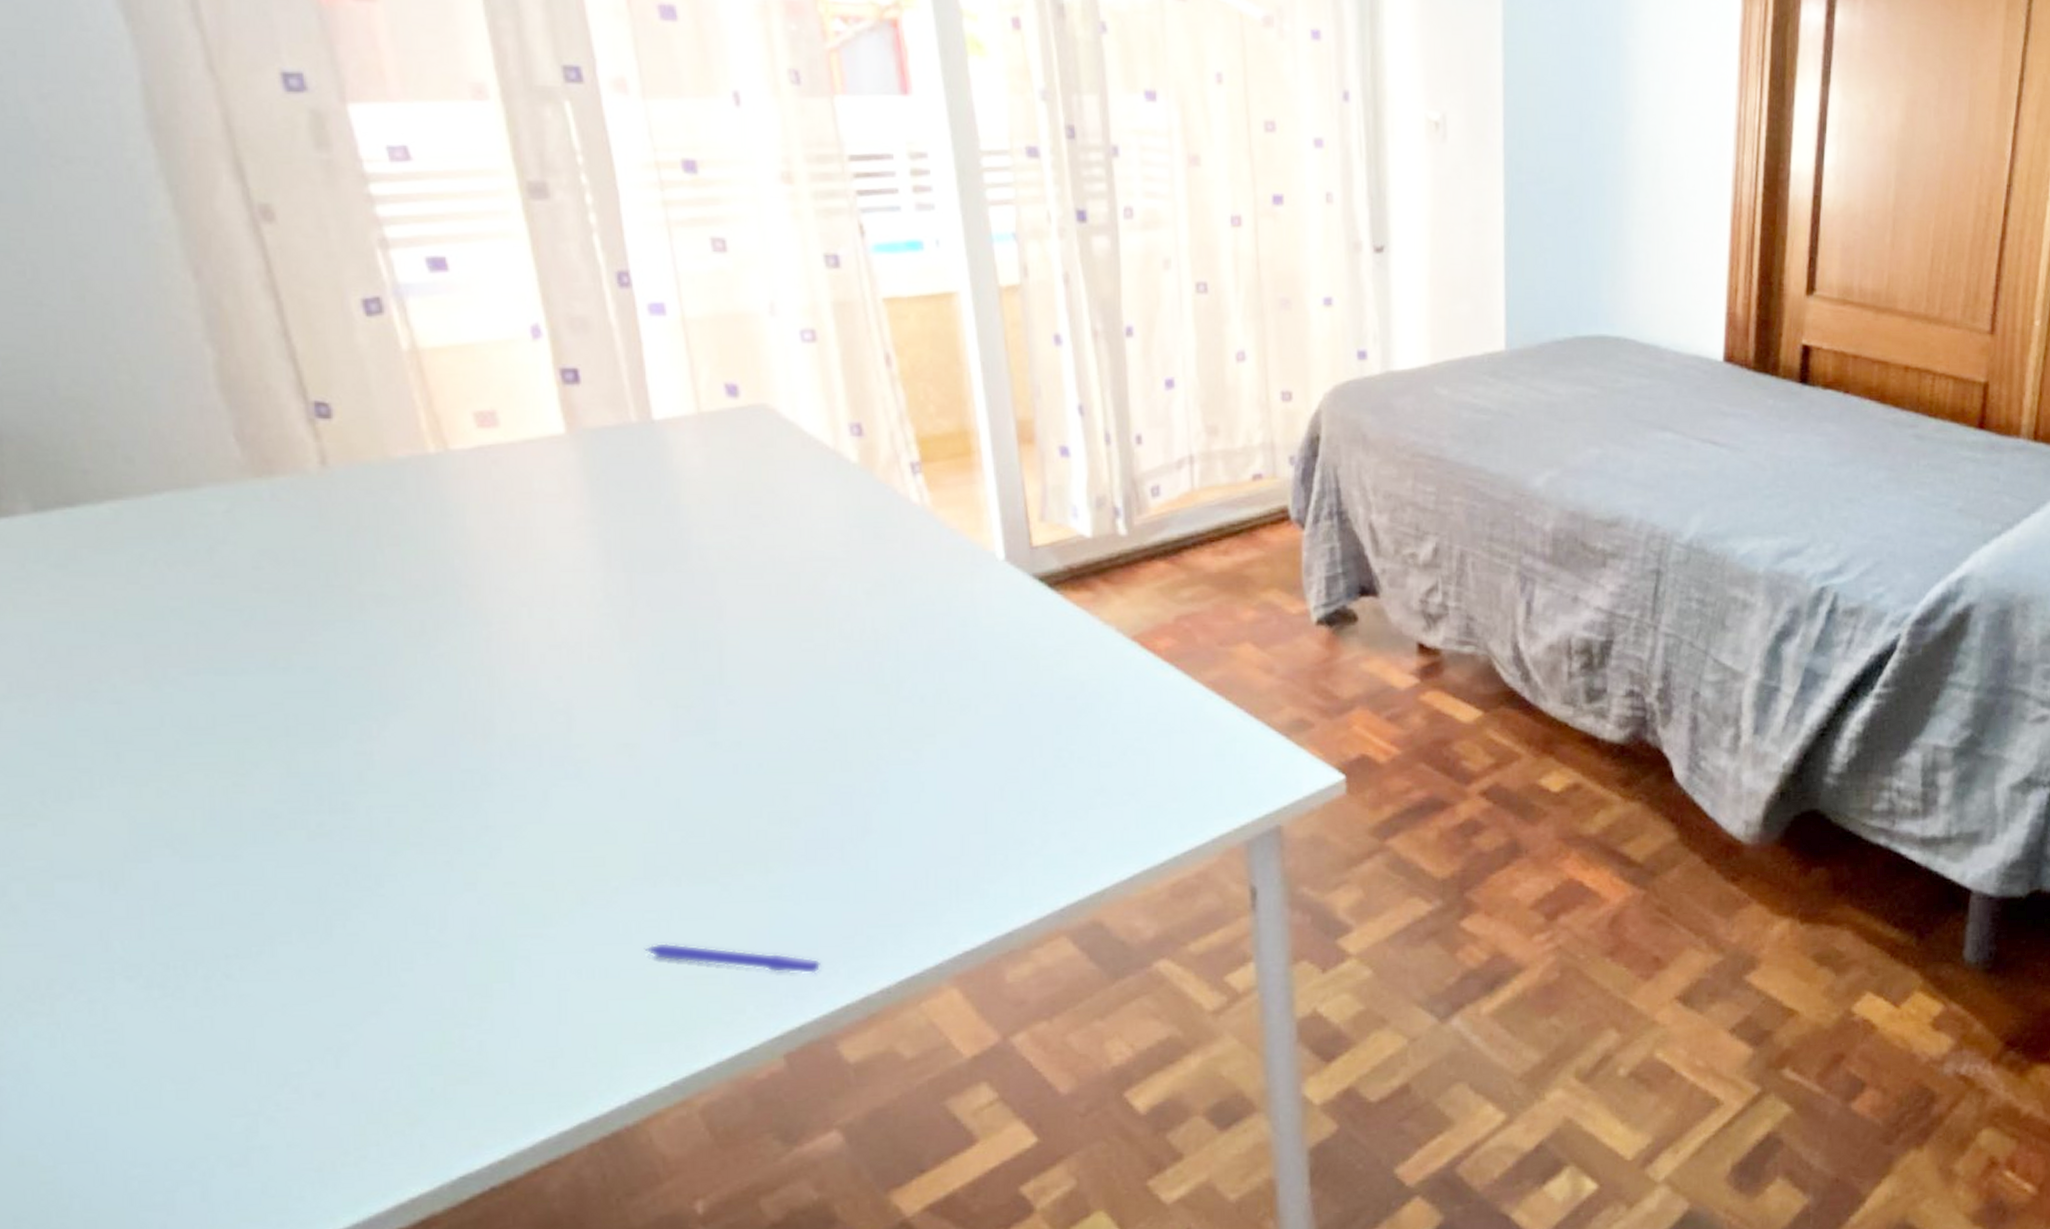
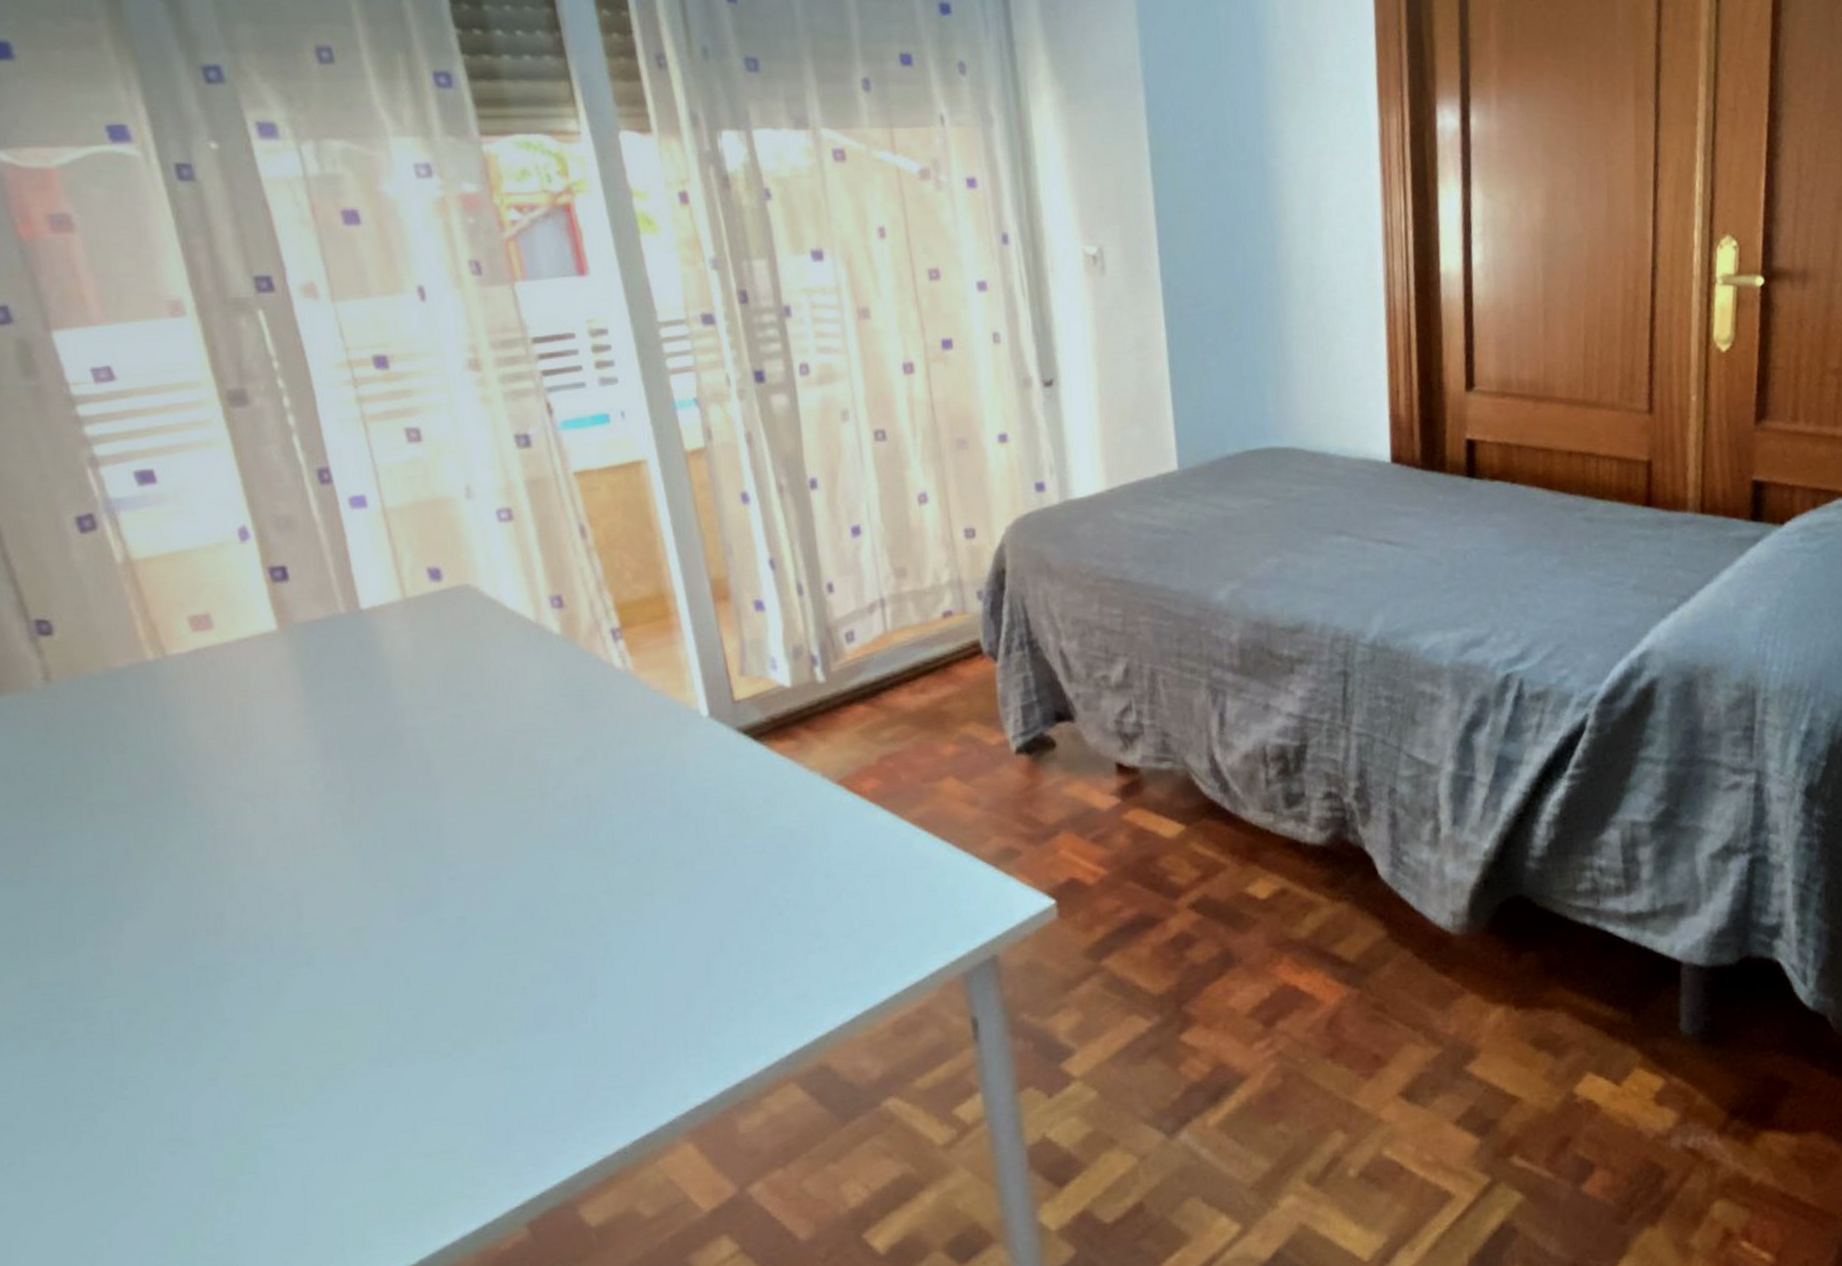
pen: present [644,943,822,975] -> none [383,1121,558,1142]

